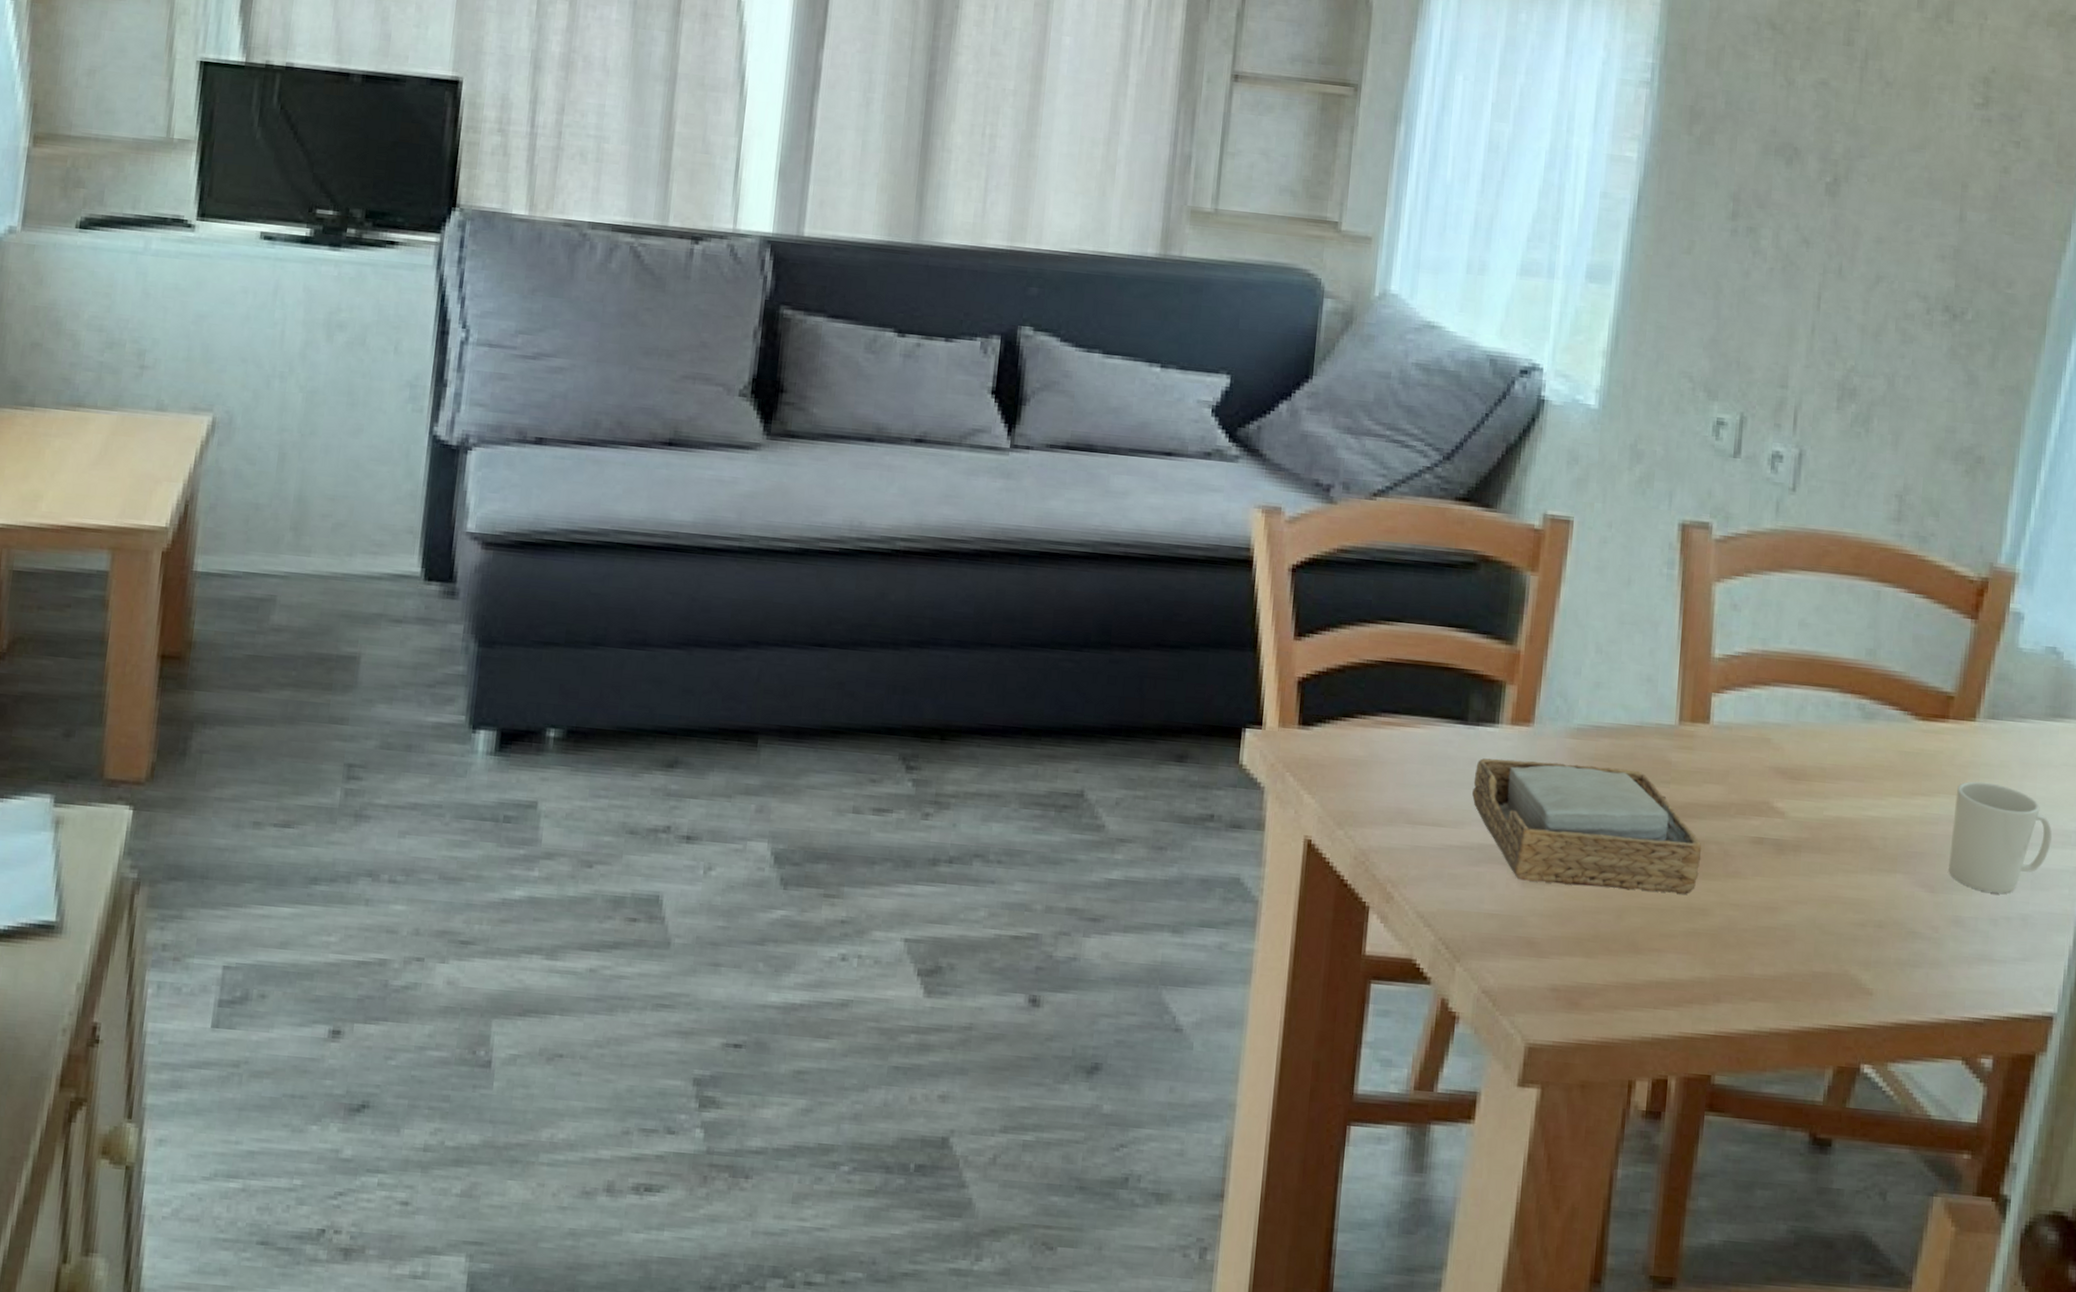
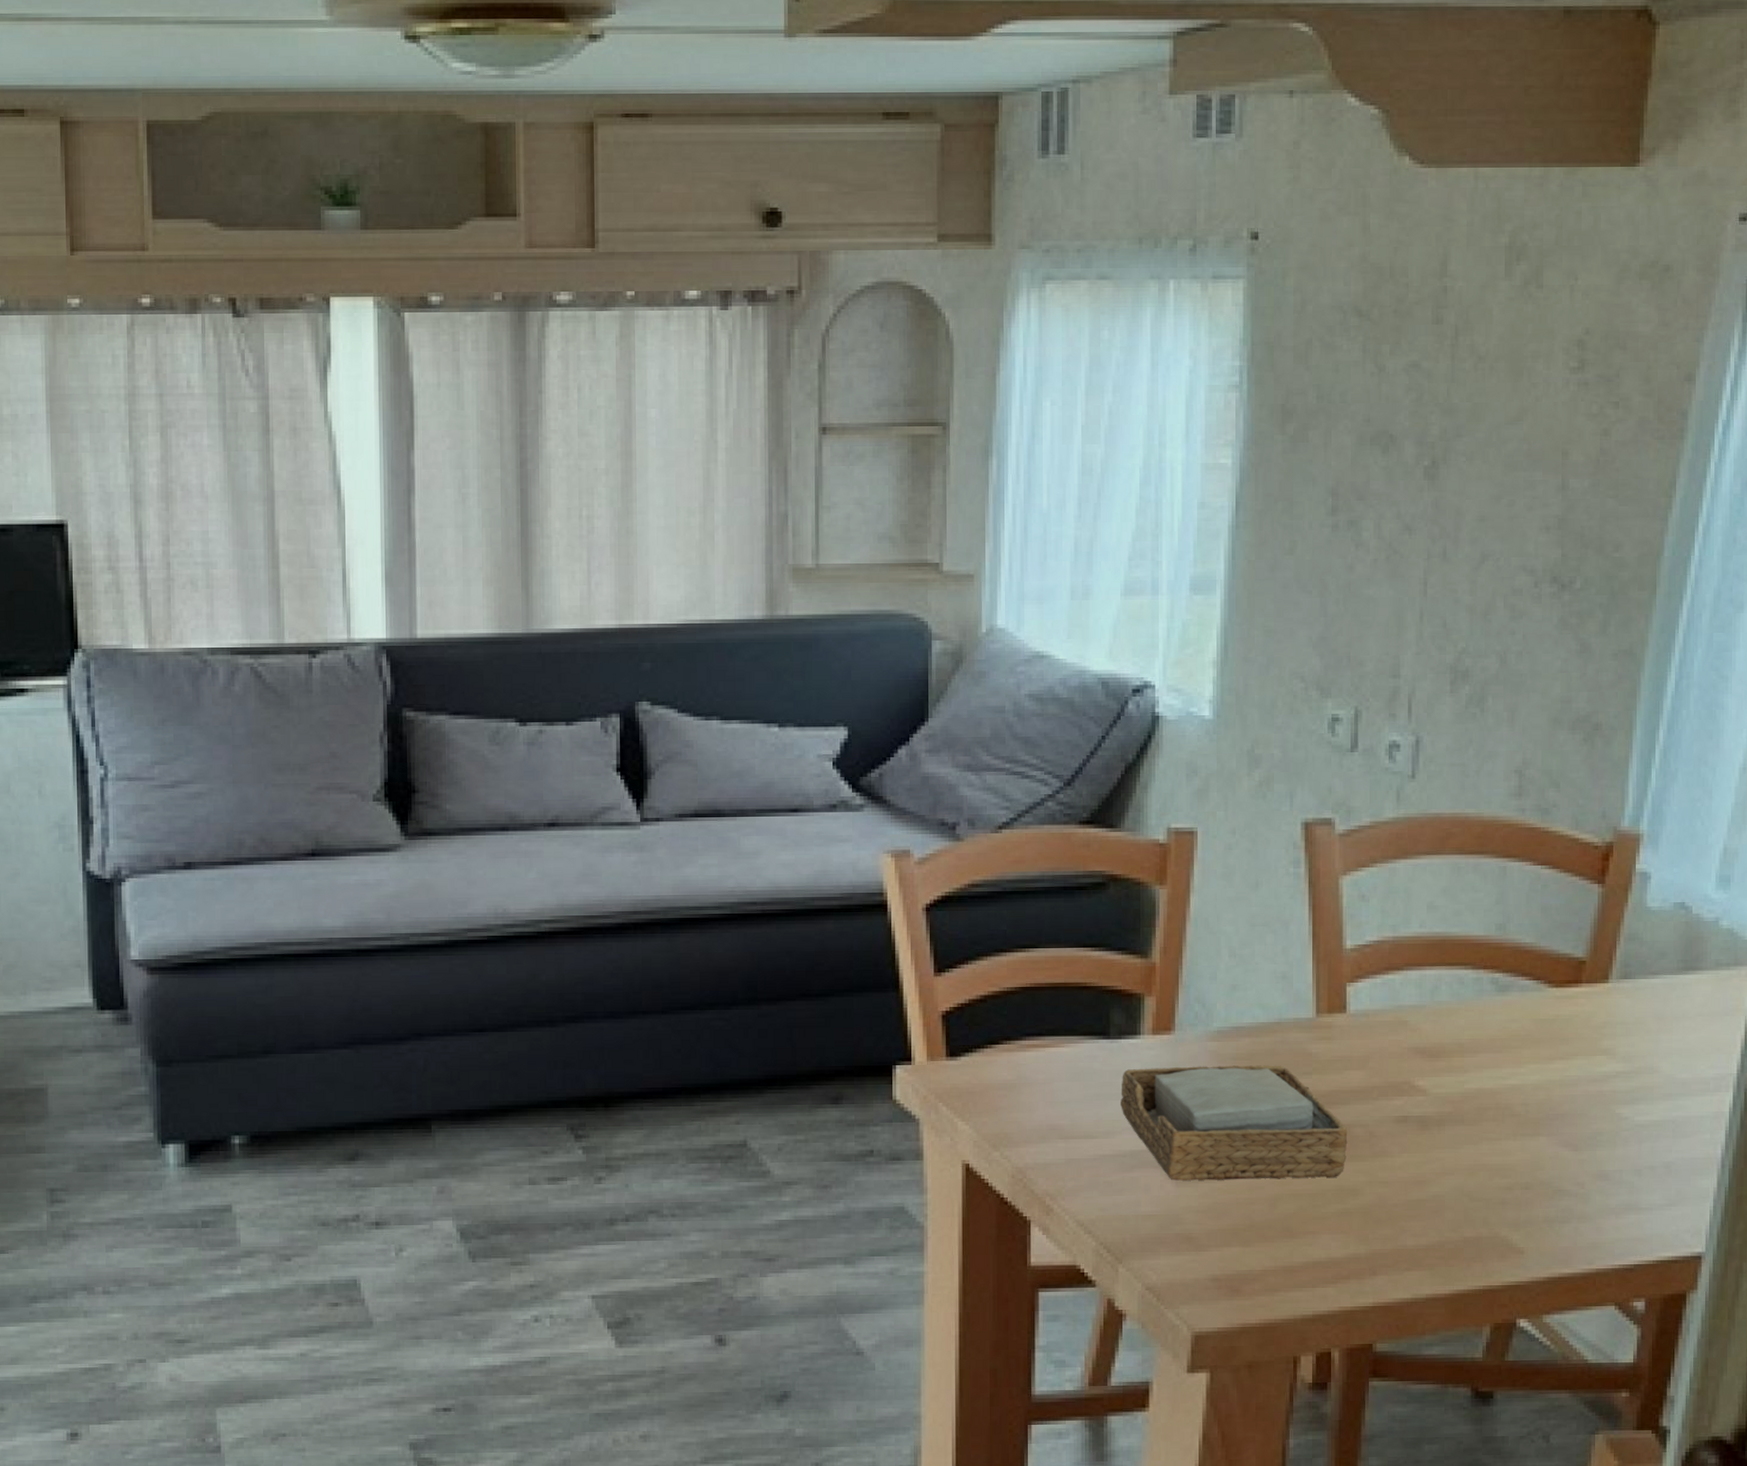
mug: present [1948,781,2052,894] -> none [1591,1040,1690,1145]

